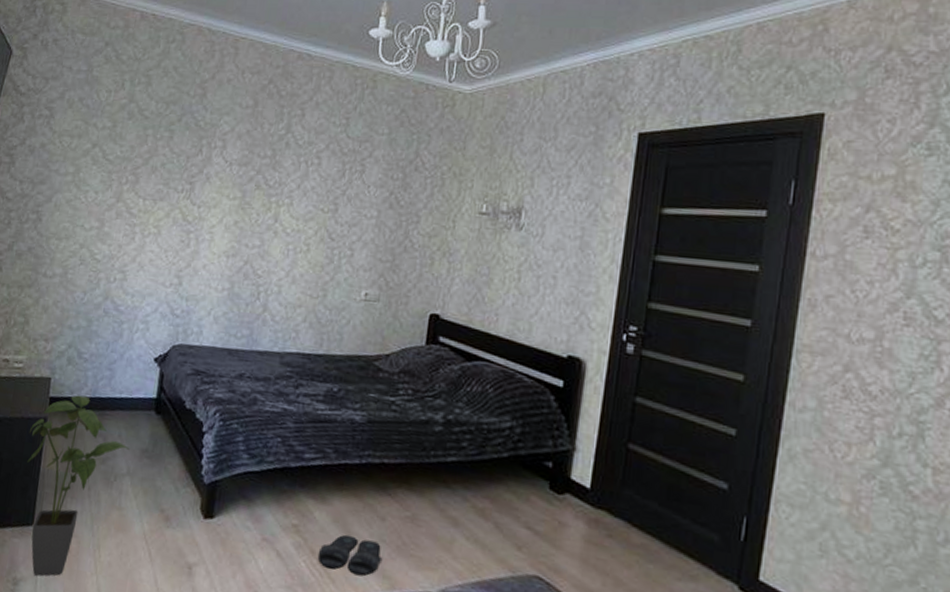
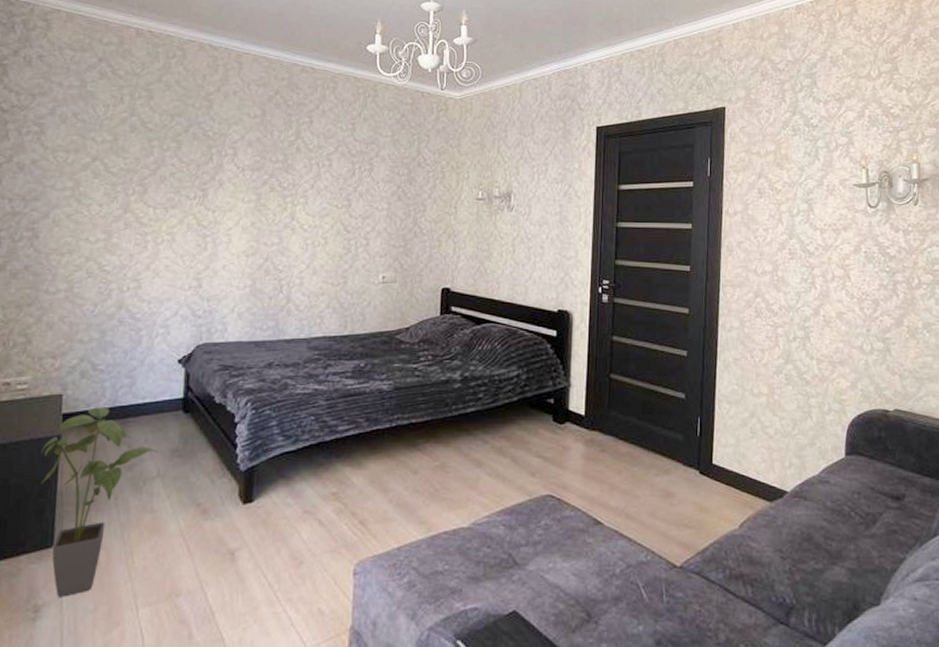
slippers: present [319,534,383,576] -> none [359,492,418,527]

